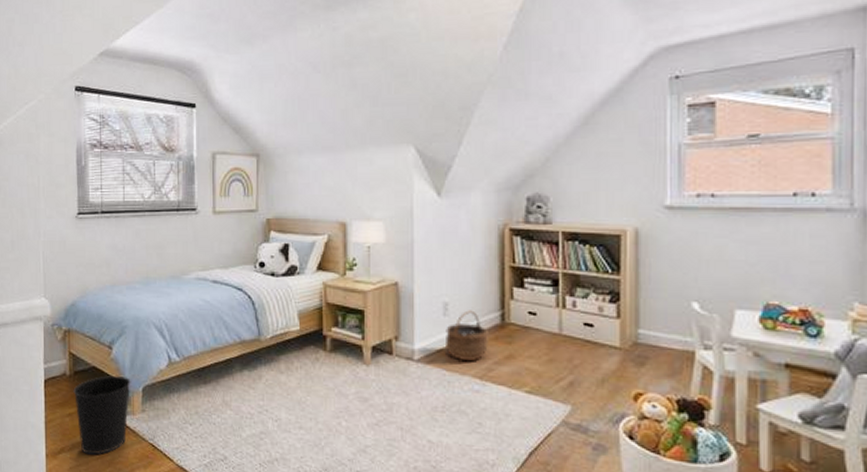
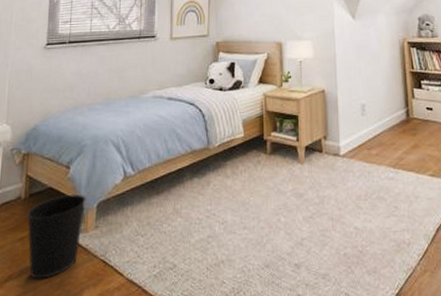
wicker basket: present [446,310,488,362] -> none [364,109,398,154]

